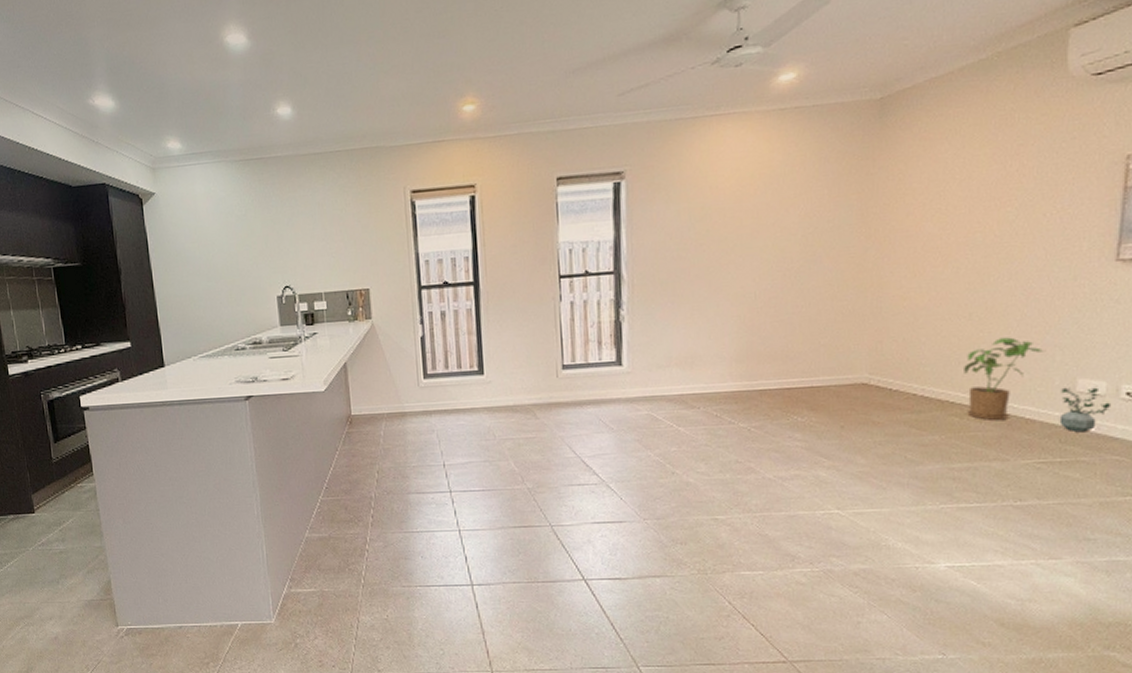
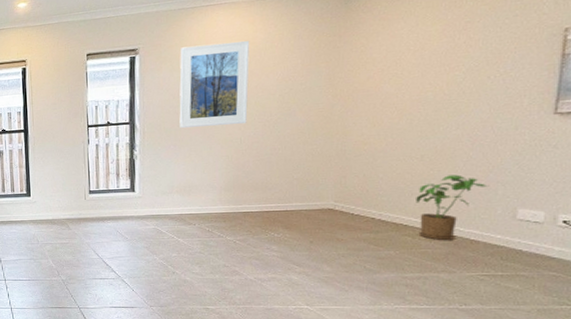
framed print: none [677,164,766,279] -> present [179,41,250,128]
potted plant: present [1059,387,1110,433] -> none [501,215,548,252]

